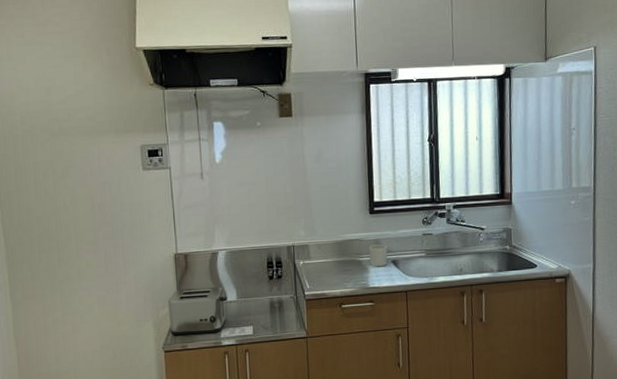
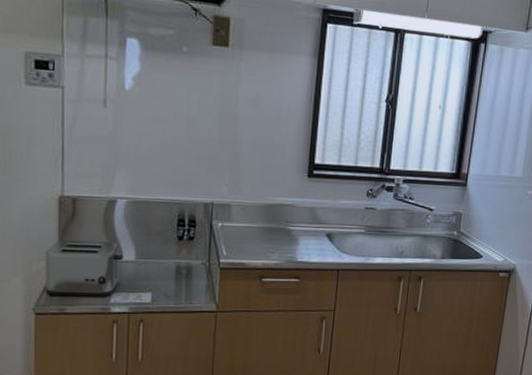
mug: present [369,244,388,267] -> none [300,213,324,240]

